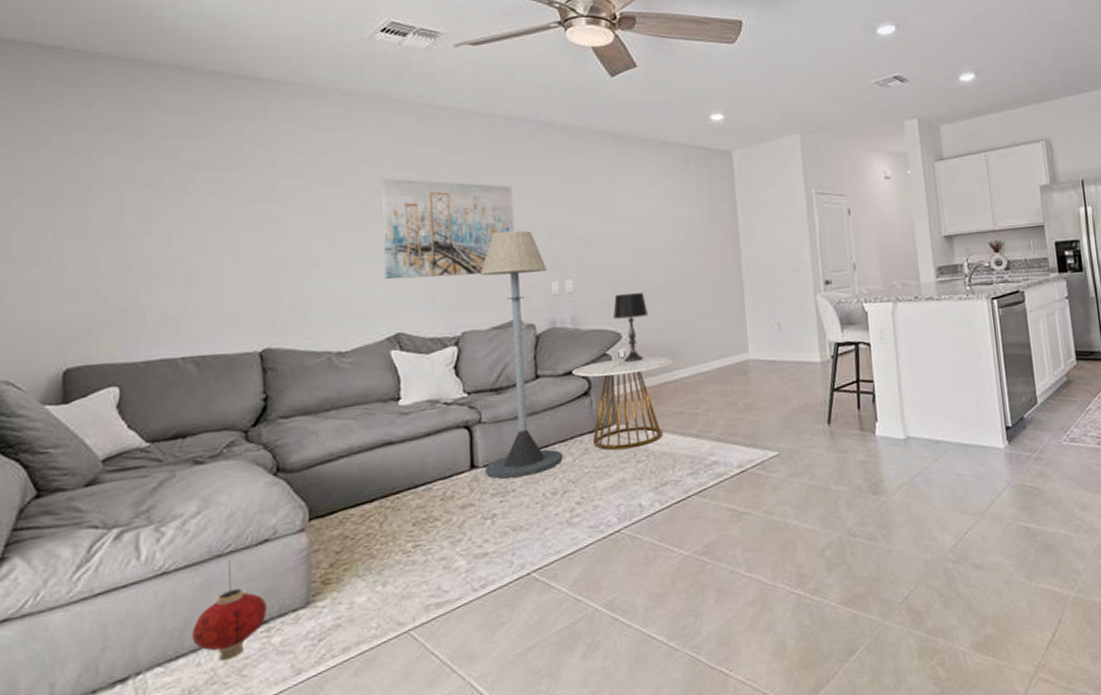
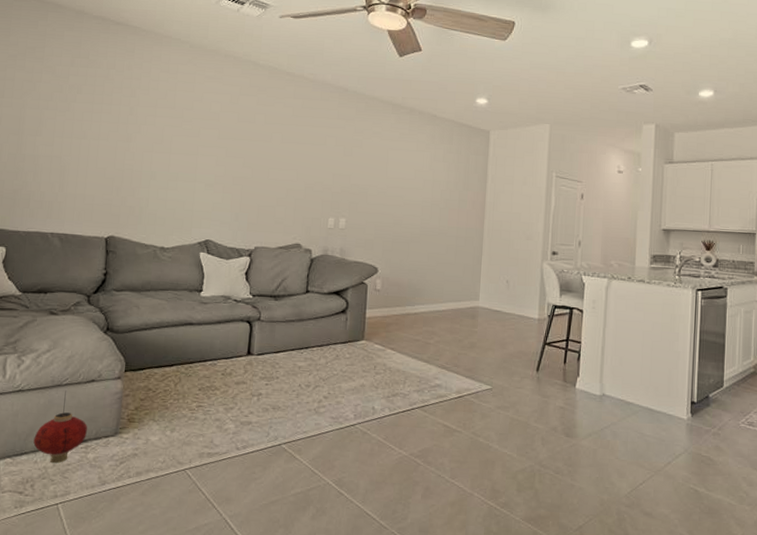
wall art: present [381,178,514,280] -> none [203,116,309,204]
floor lamp: present [480,230,563,479] -> none [257,172,327,368]
side table: present [571,348,674,450] -> none [334,280,417,362]
table lamp: present [613,292,649,363] -> none [374,236,402,293]

